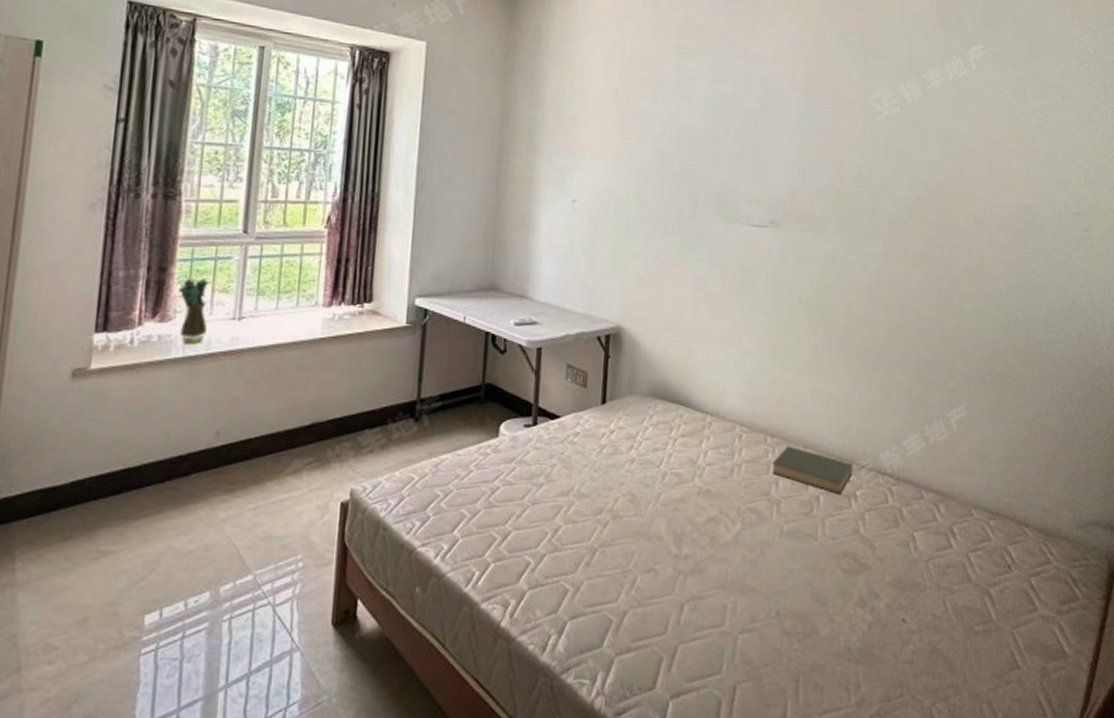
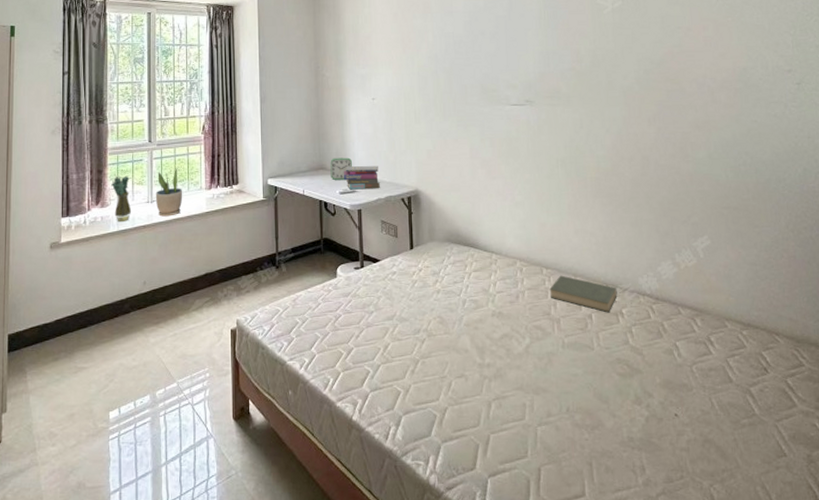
potted plant: none [245,273,289,341] -> present [155,168,183,217]
alarm clock: none [504,276,536,306] -> present [330,157,352,180]
books: none [521,288,572,322] -> present [343,165,380,190]

